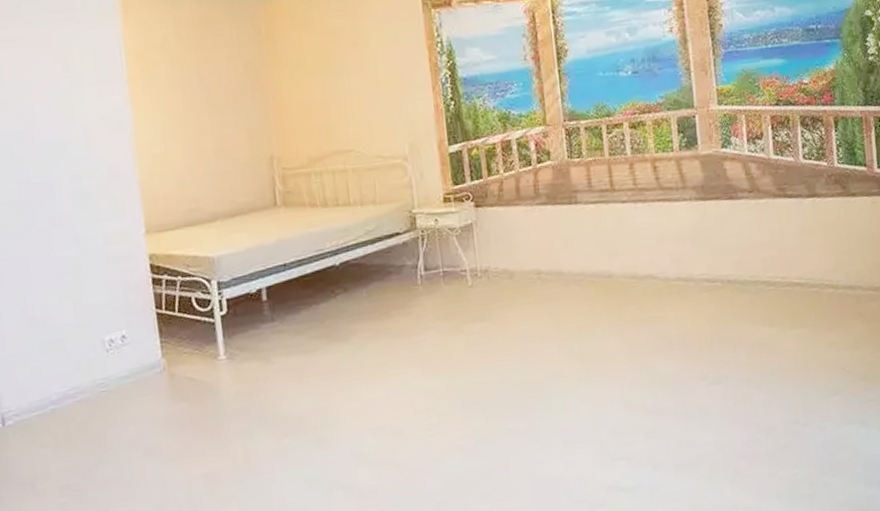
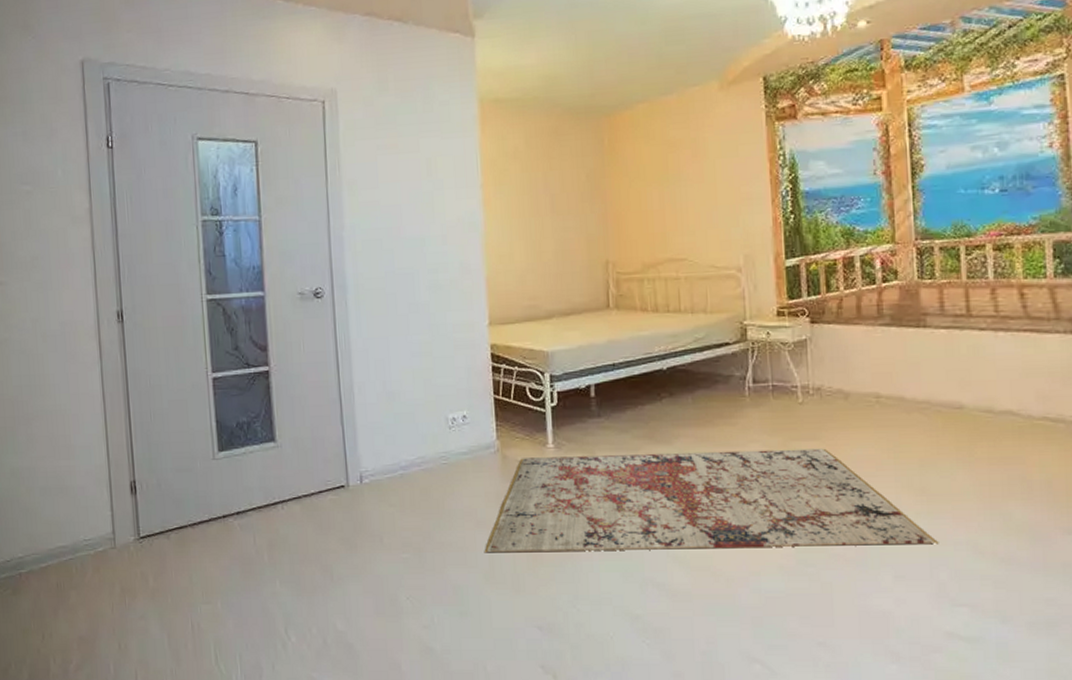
area rug: none [155,328,599,483] -> present [484,448,939,553]

